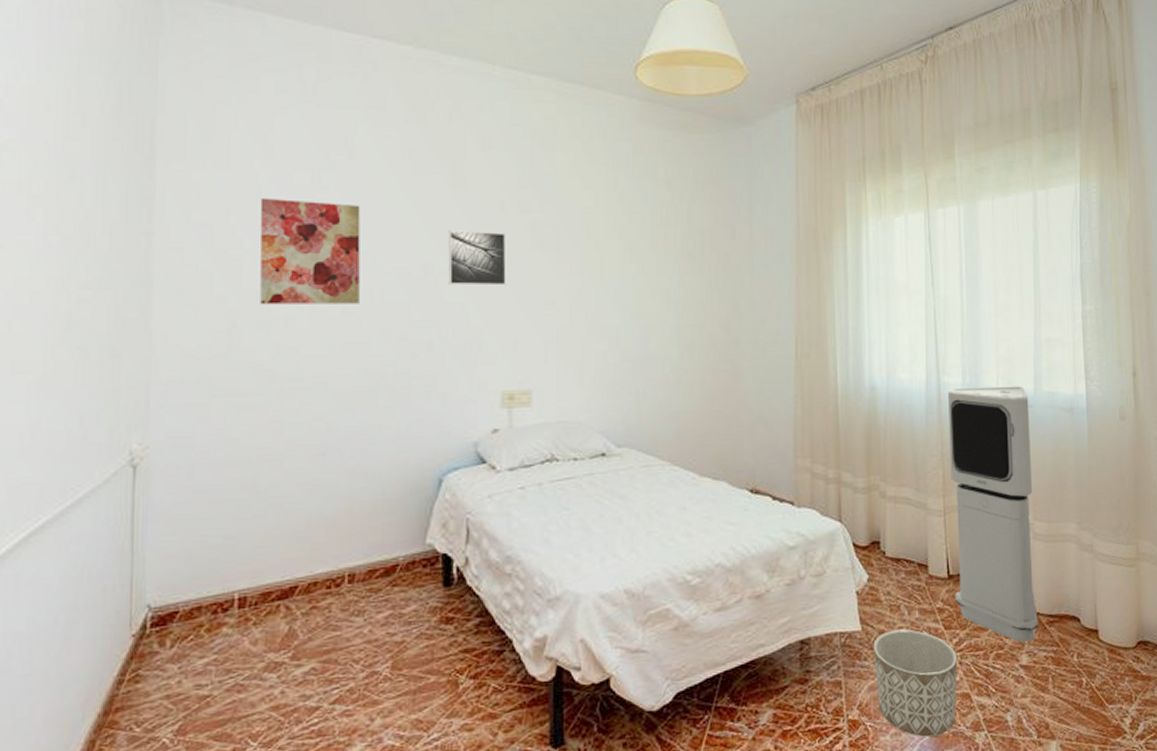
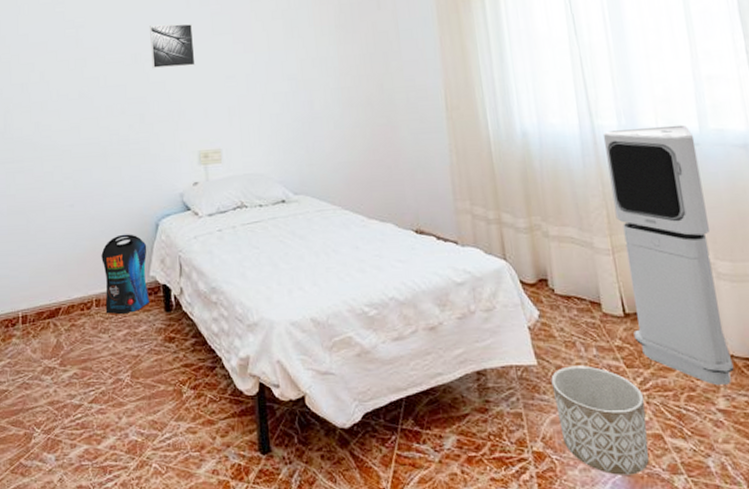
wall art: present [259,197,360,305] -> none [19,13,90,94]
pouch: none [360,491,425,593] -> present [101,234,149,315]

